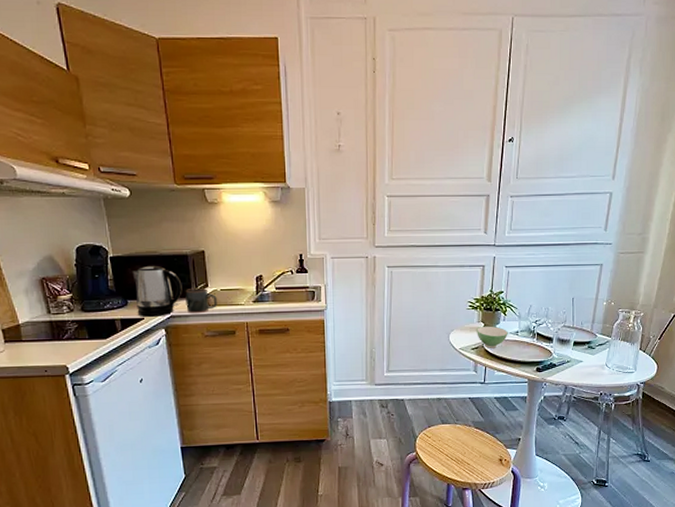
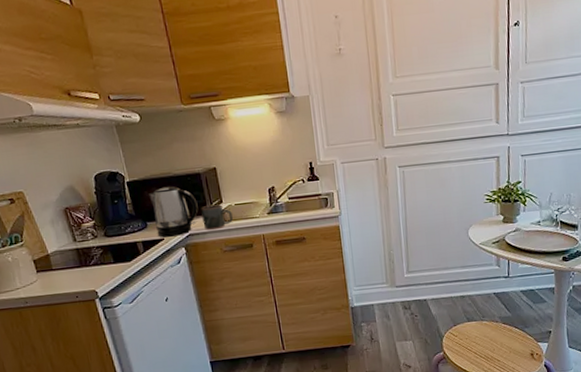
bowl: present [475,326,508,348] -> none [495,218,530,241]

